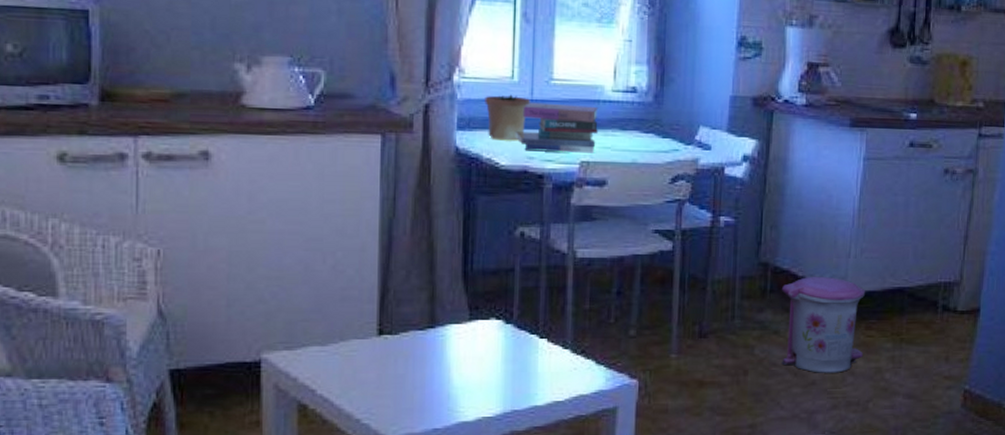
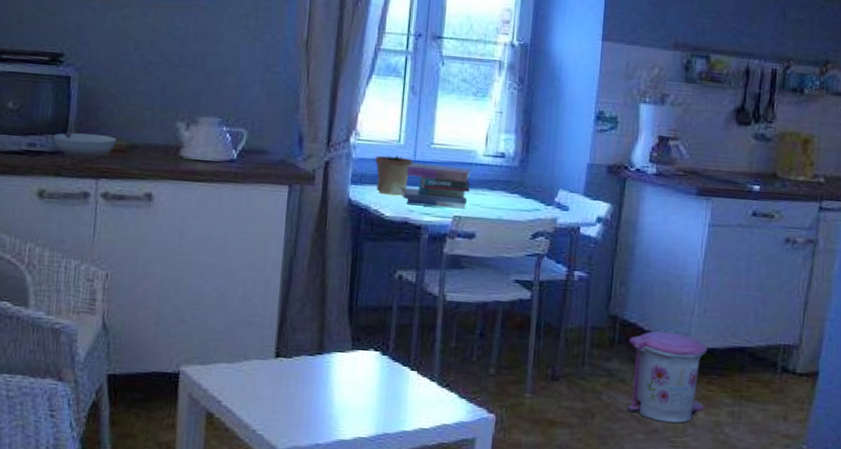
bowl: none [70,80,158,114] -> present [52,132,118,160]

